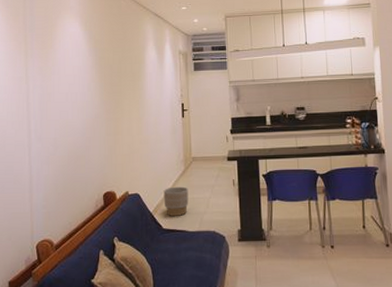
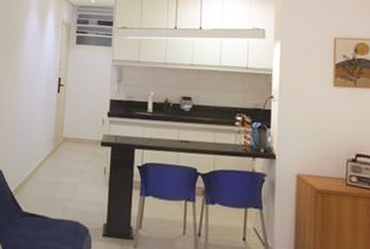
planter: present [163,186,189,216] -> none [27,166,55,200]

